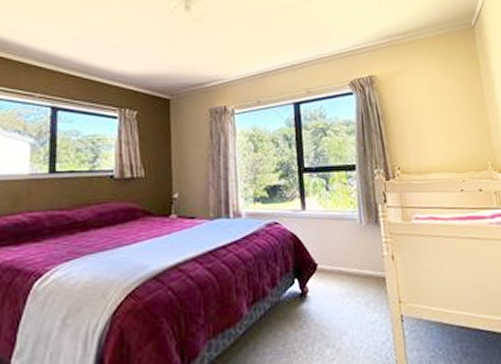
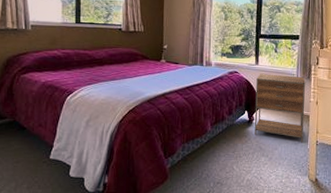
nightstand: none [305,221,382,320] -> present [254,74,305,143]

